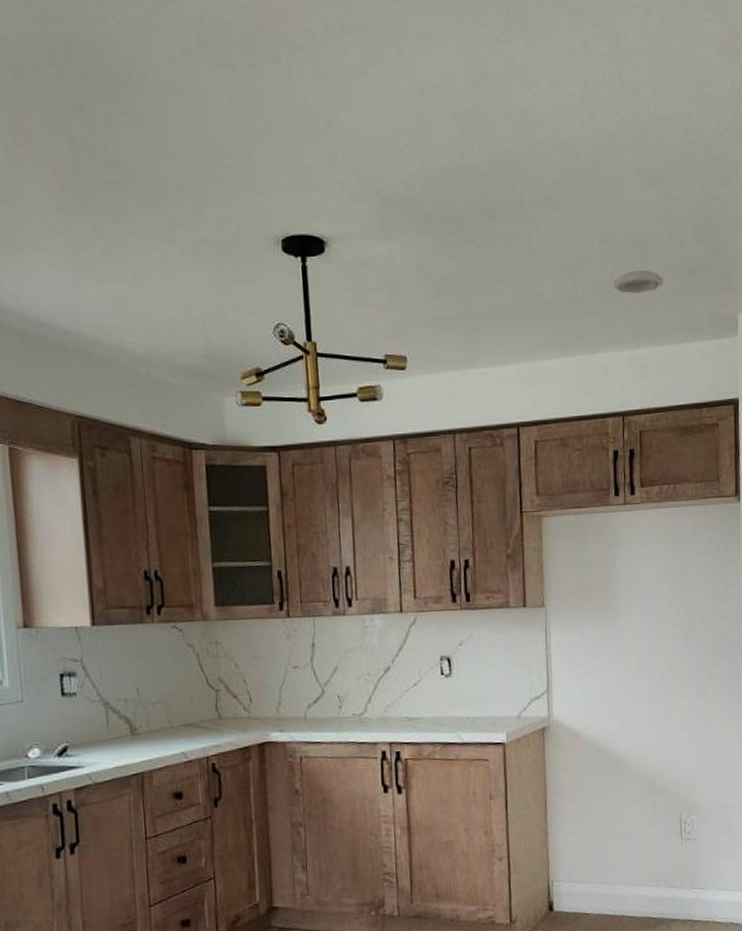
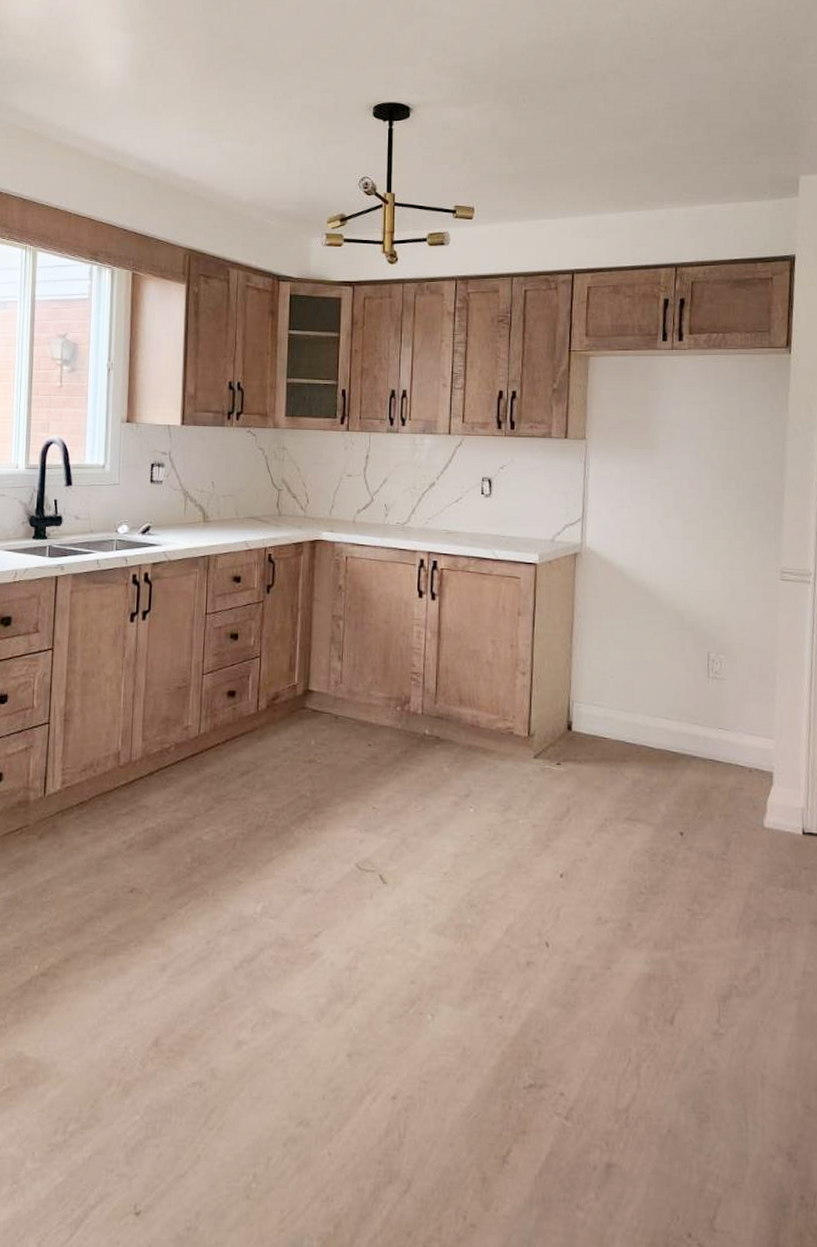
smoke detector: present [613,270,663,294] -> none [675,134,725,156]

